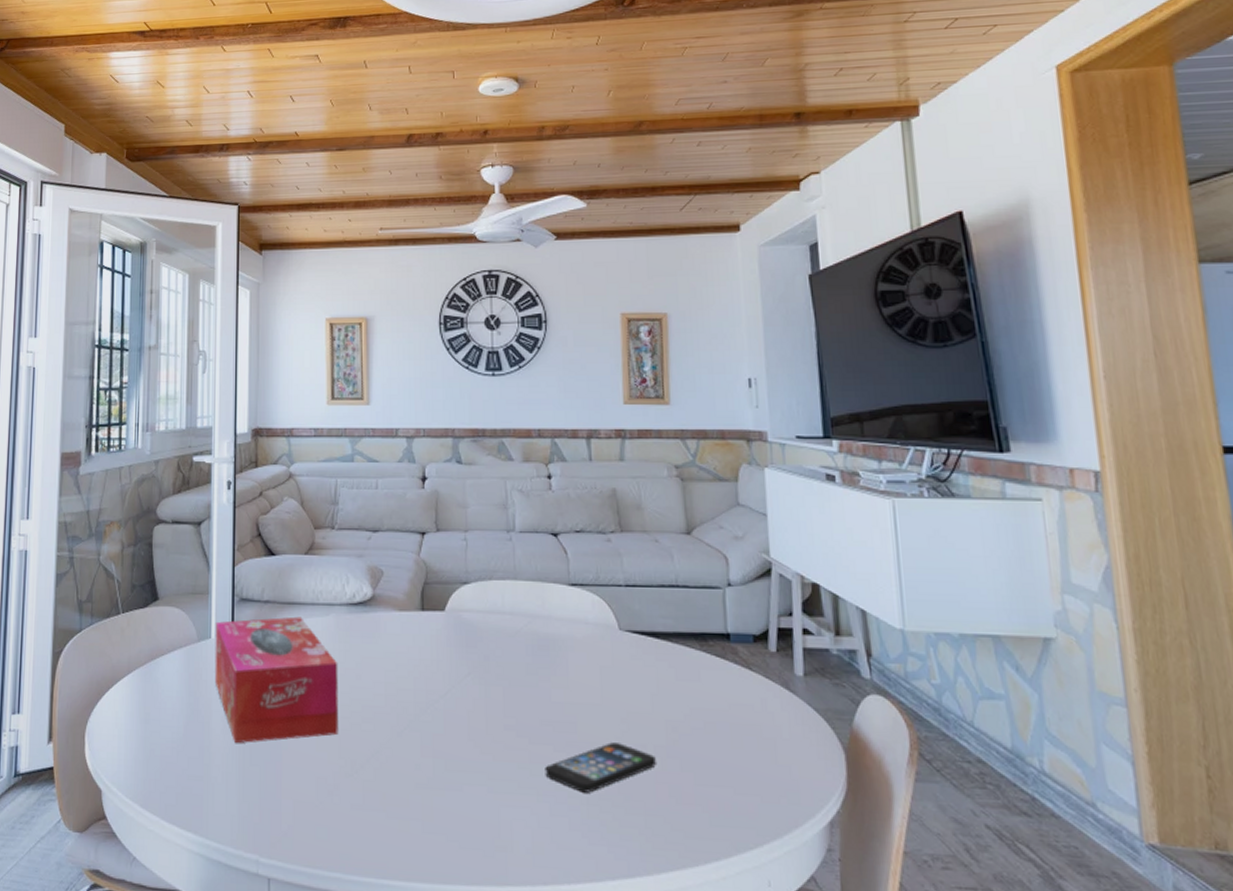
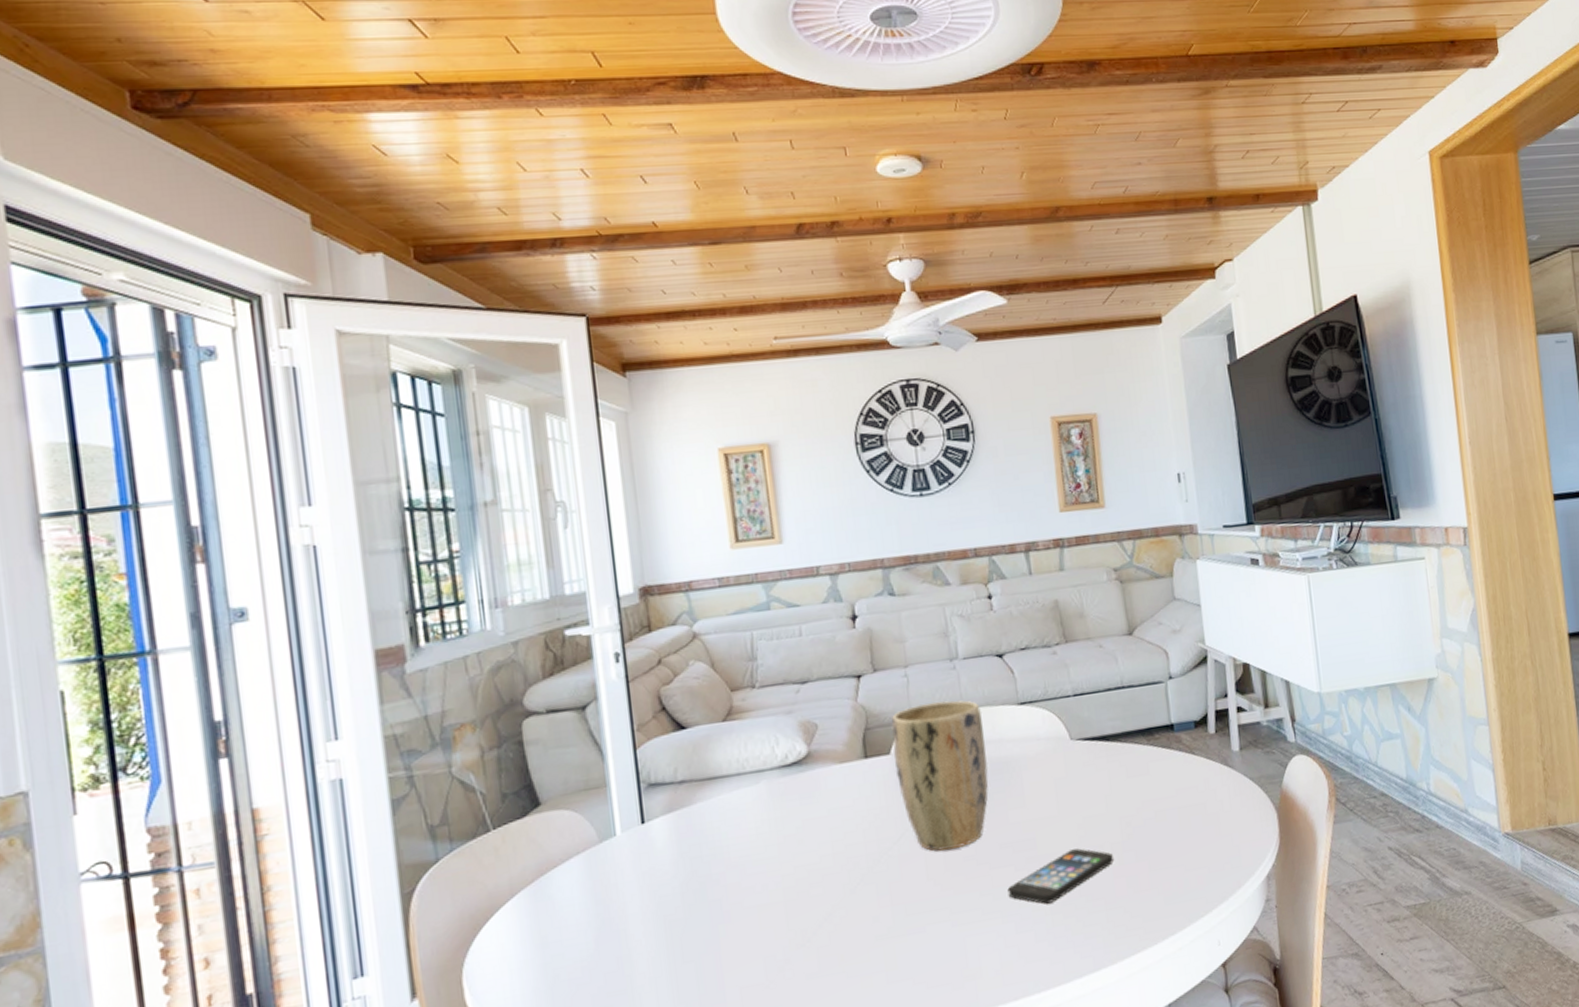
tissue box: present [214,616,339,744] -> none [619,790,784,945]
plant pot: none [447,569,536,715] -> present [891,700,989,851]

